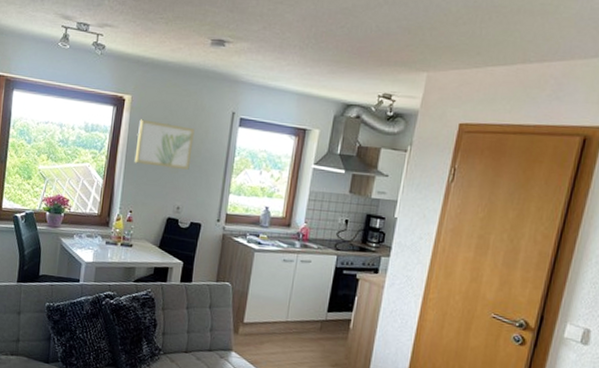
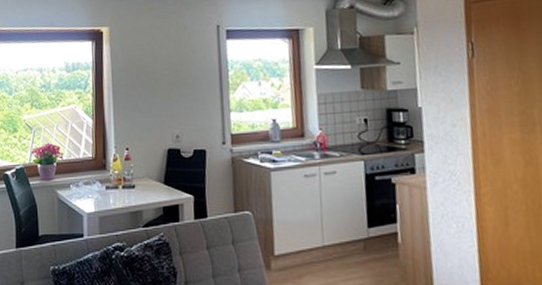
wall art: present [134,119,195,170] -> none [121,49,183,96]

